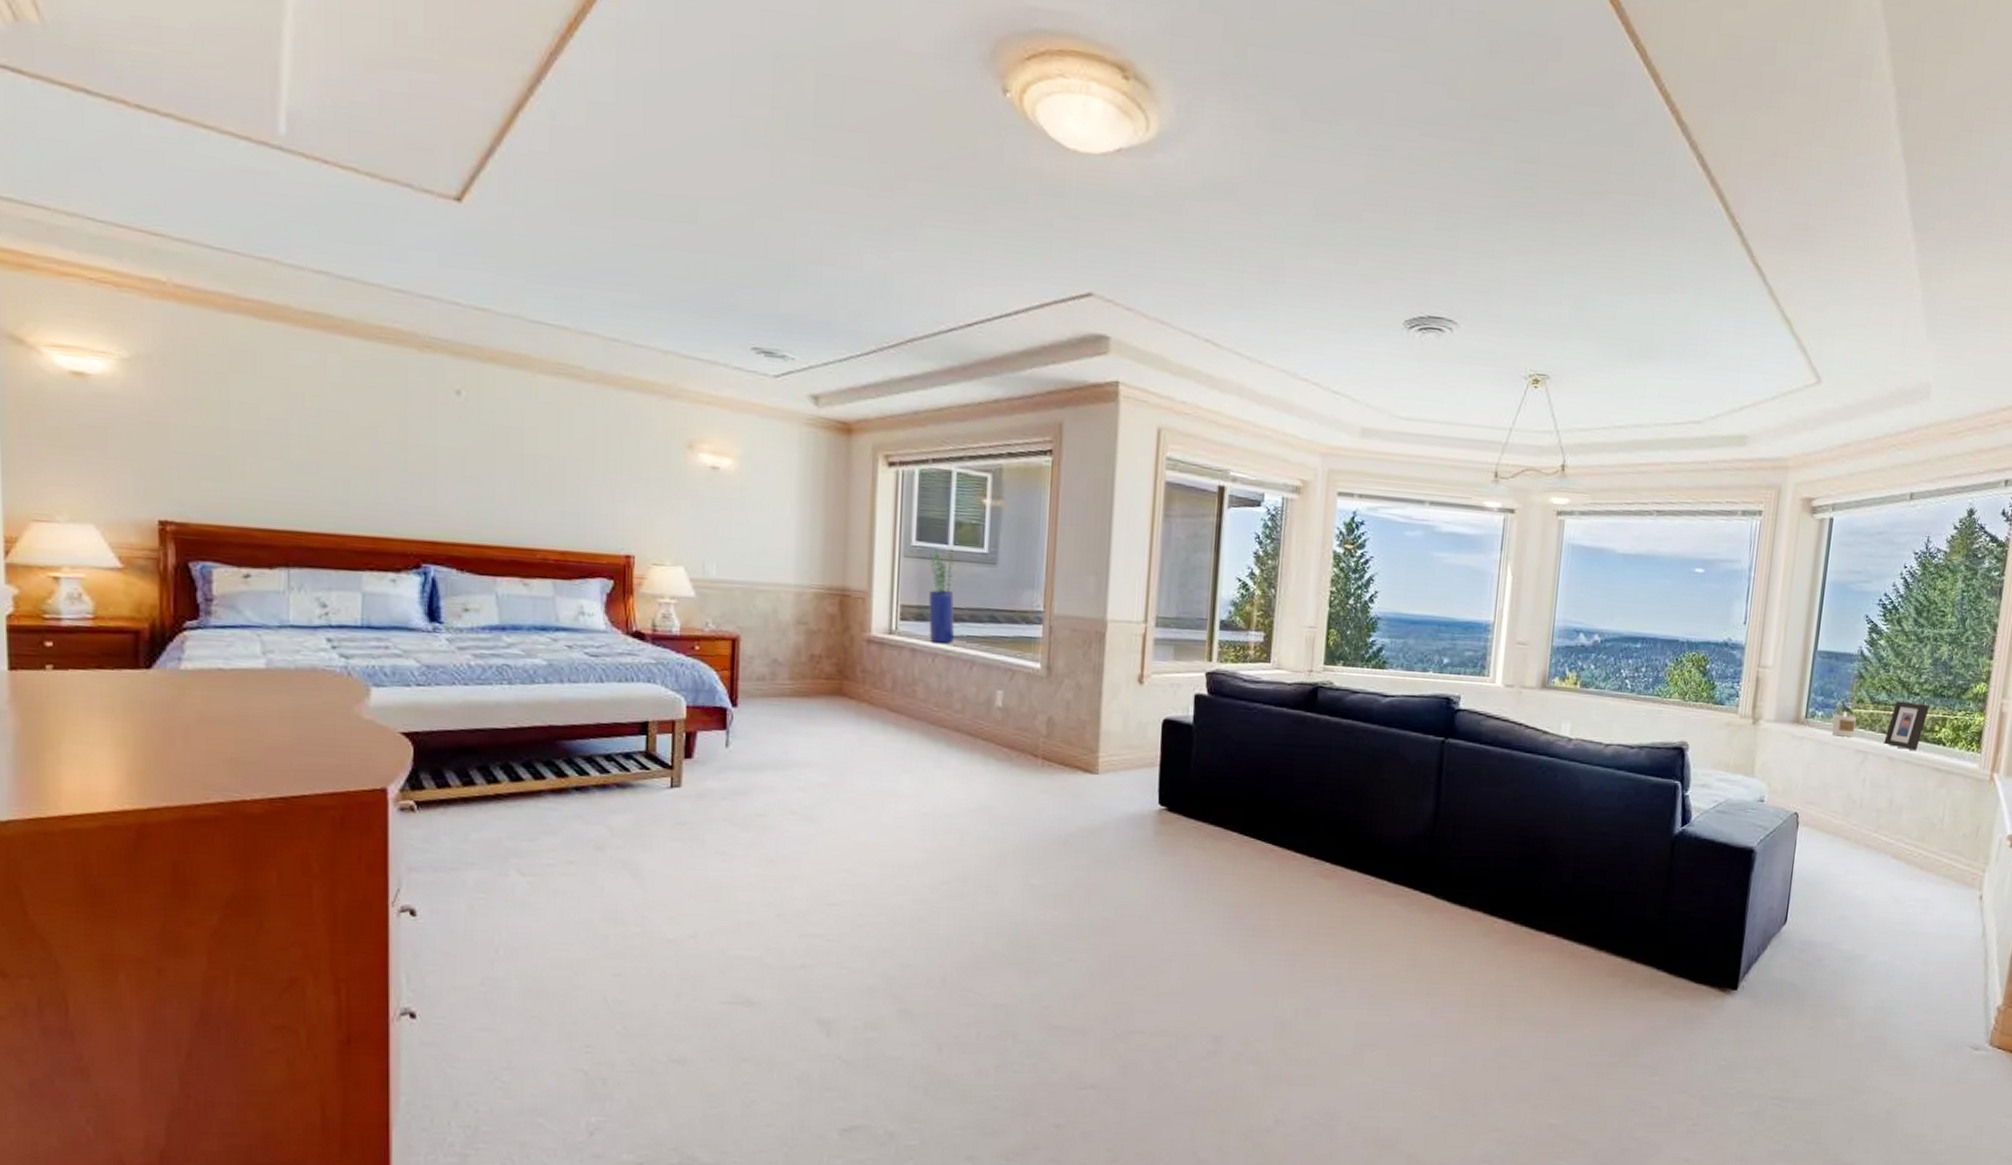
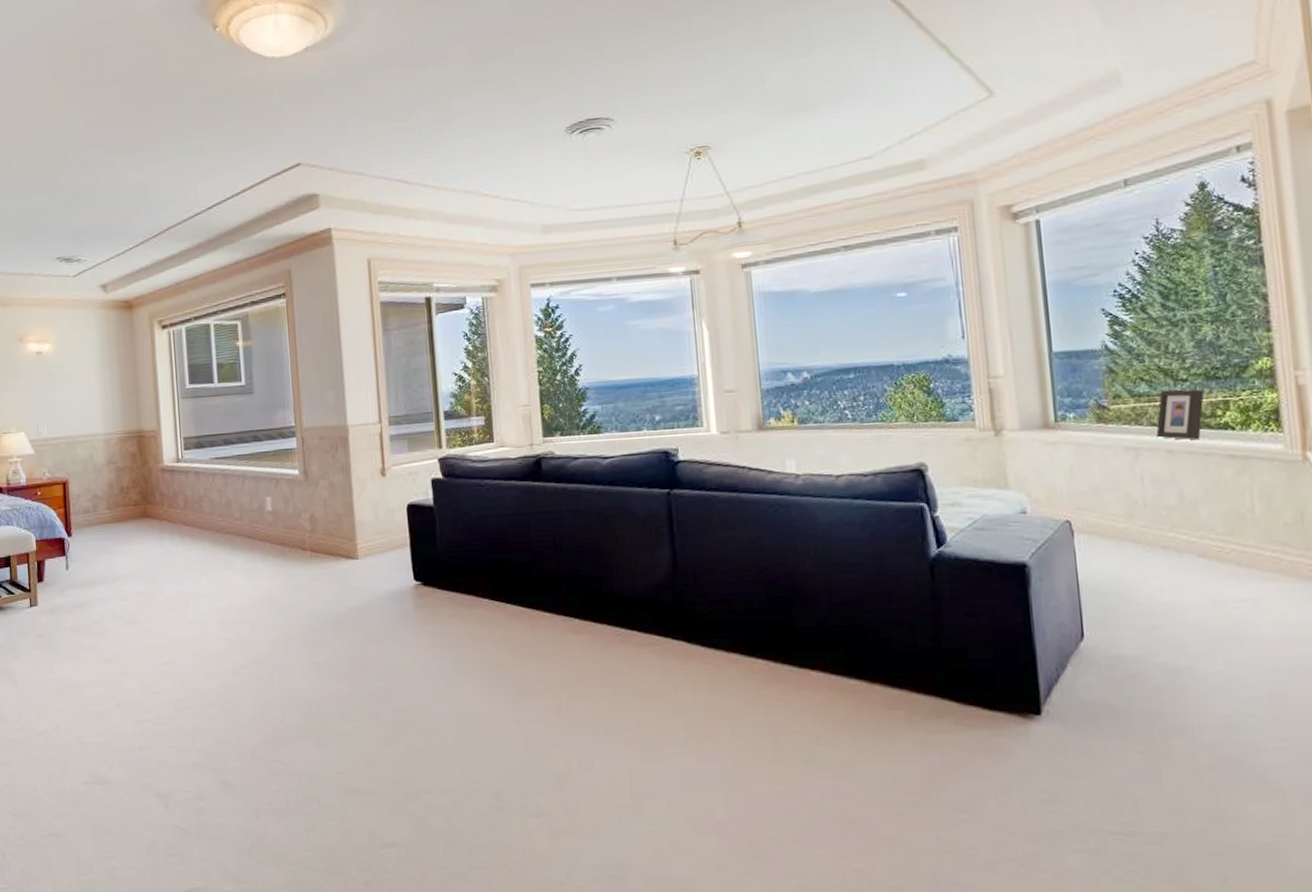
vase: present [929,548,955,643] -> none [201,386,227,464]
candle: present [1831,711,1856,737] -> none [1088,409,1118,436]

